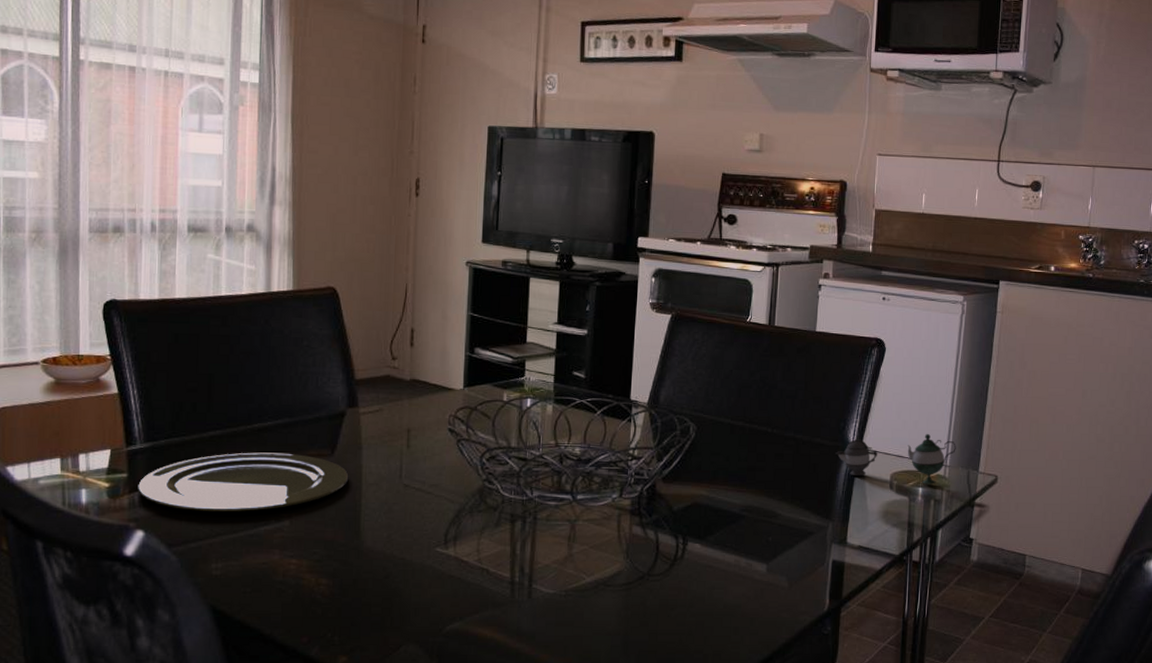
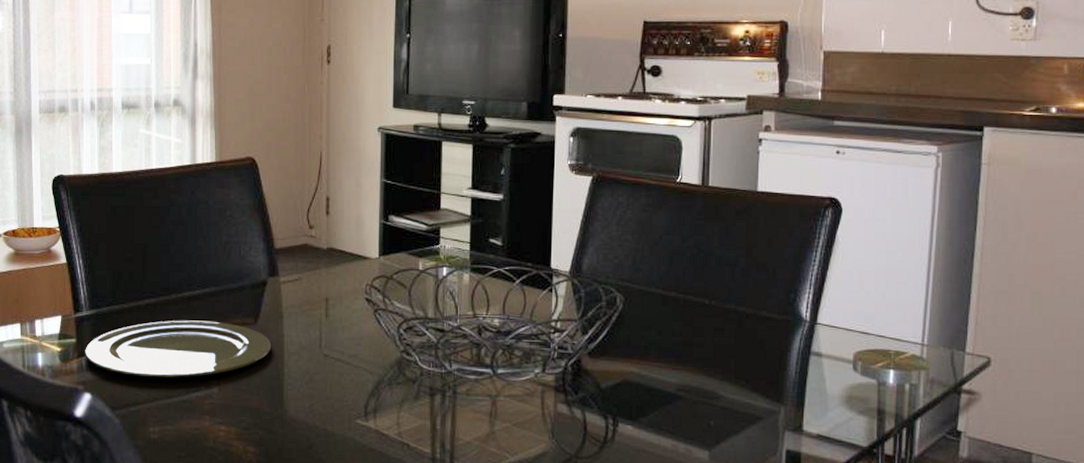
teapot: present [835,434,956,485] -> none [785,307,935,366]

